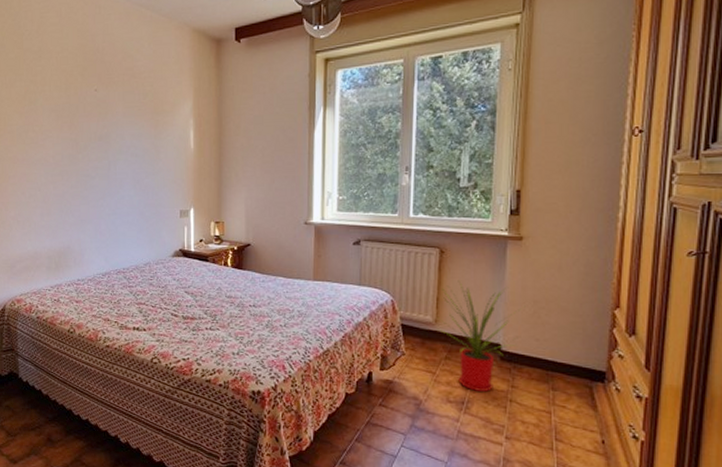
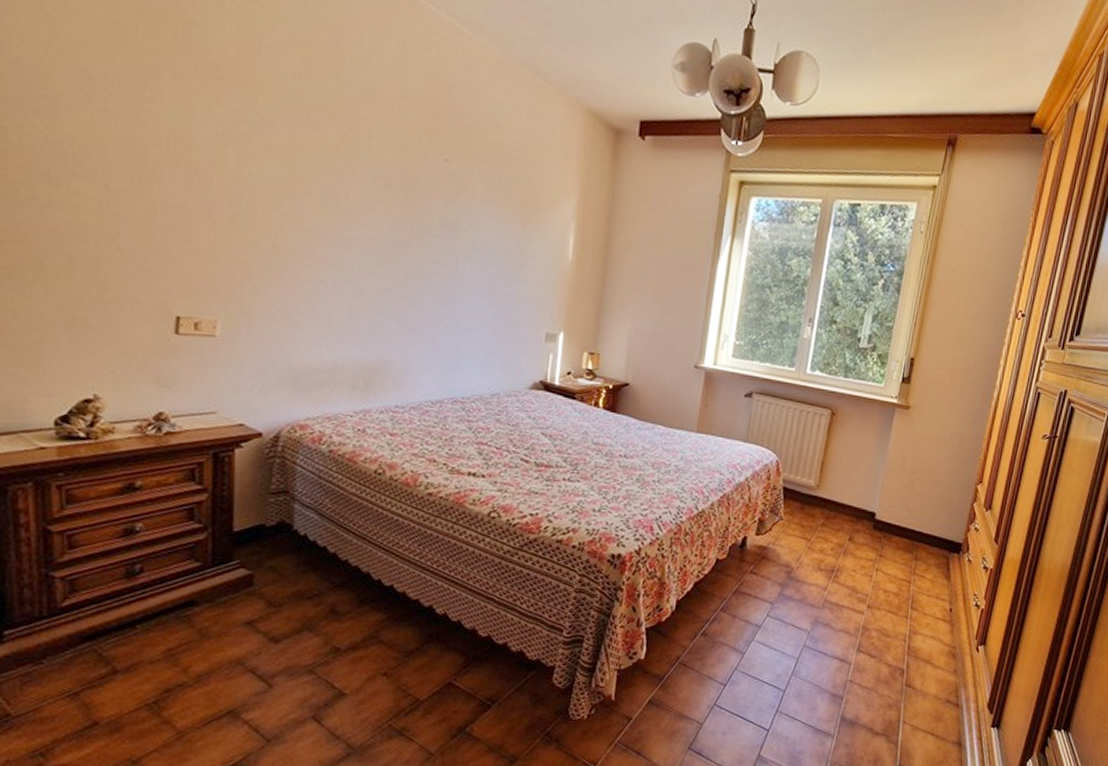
house plant: present [436,280,526,392] -> none [817,444,903,560]

